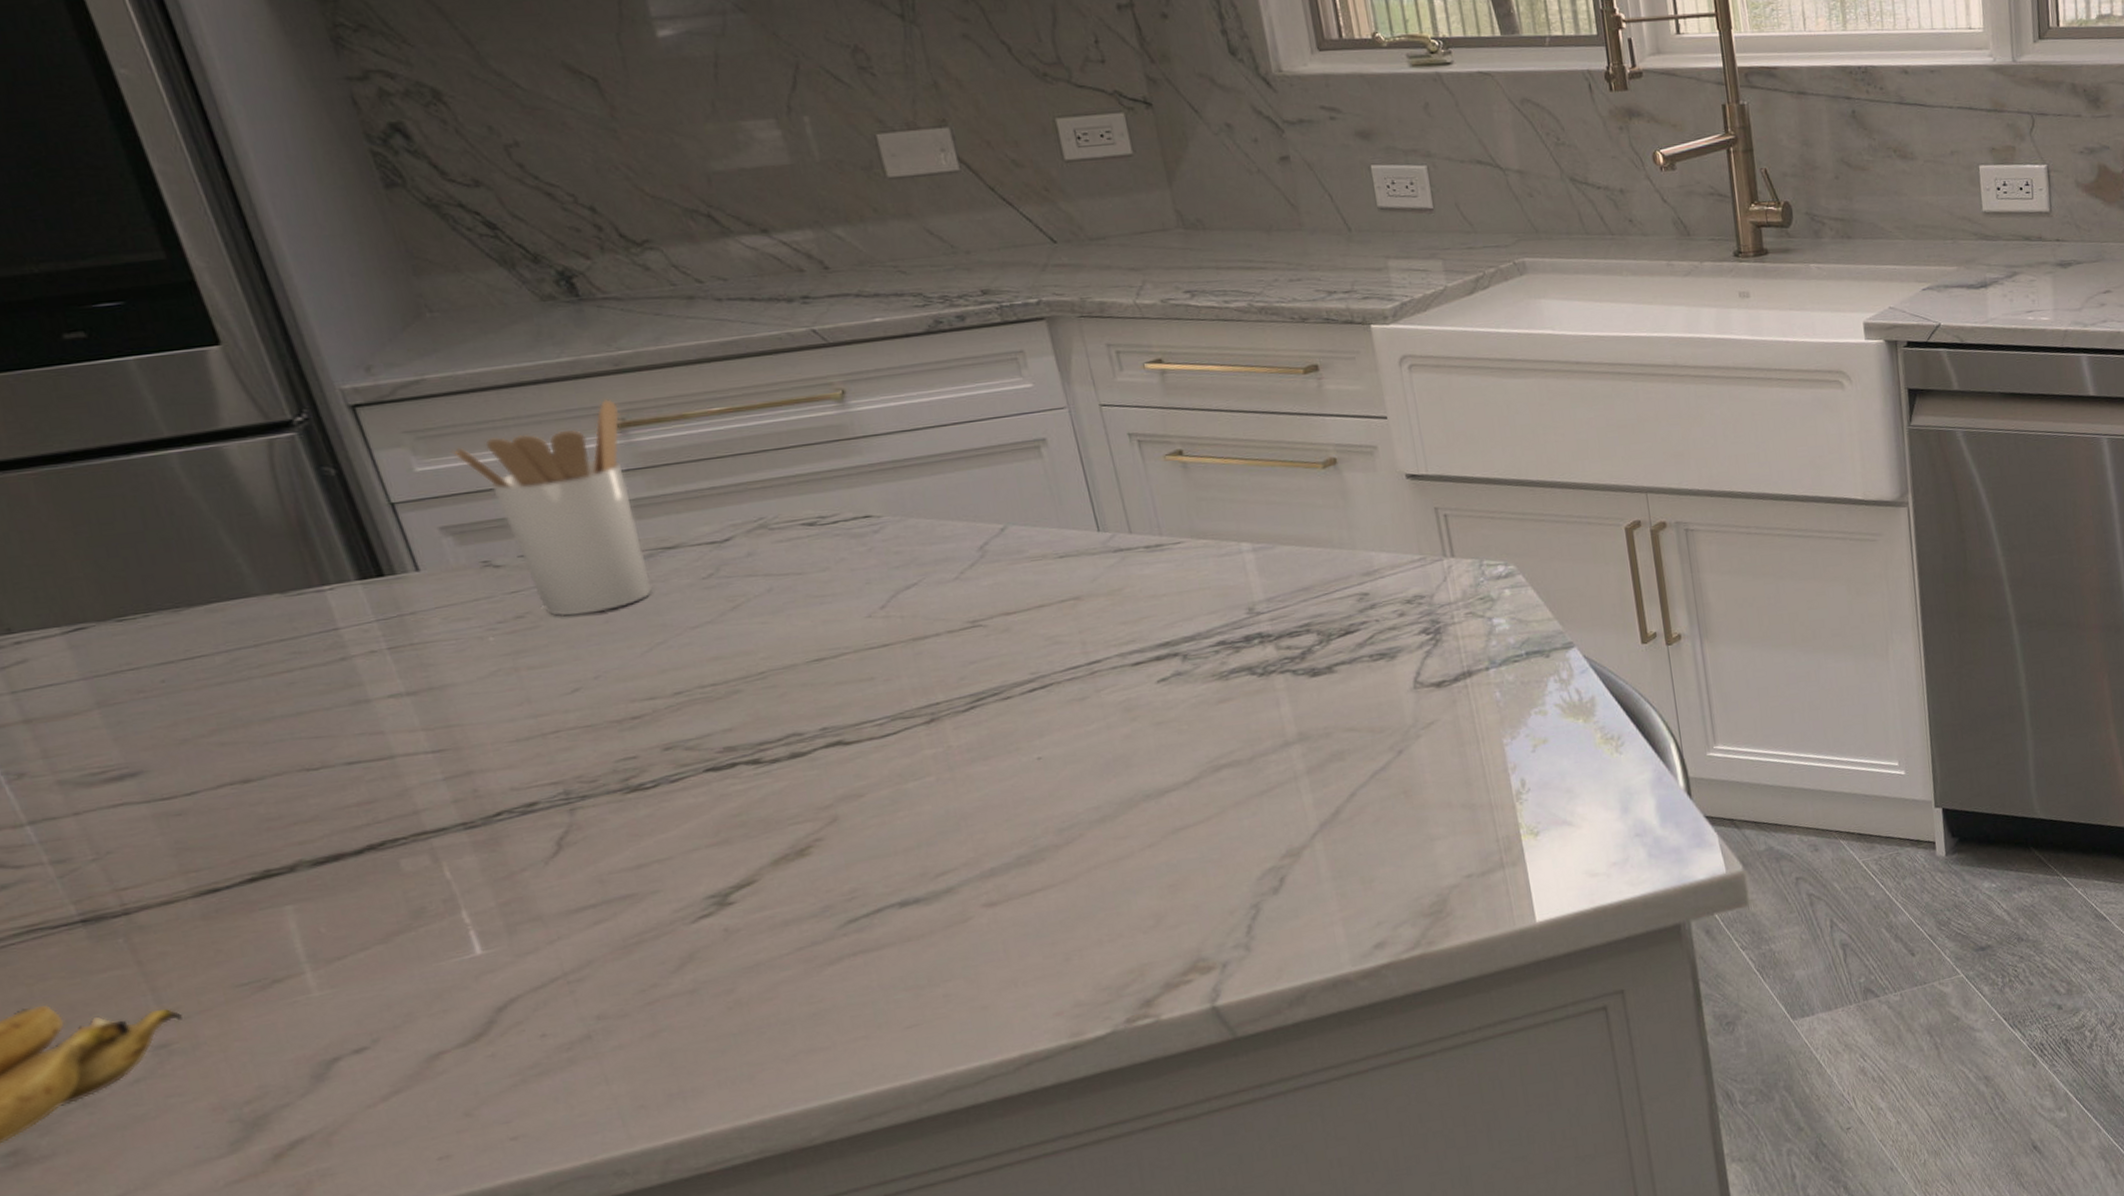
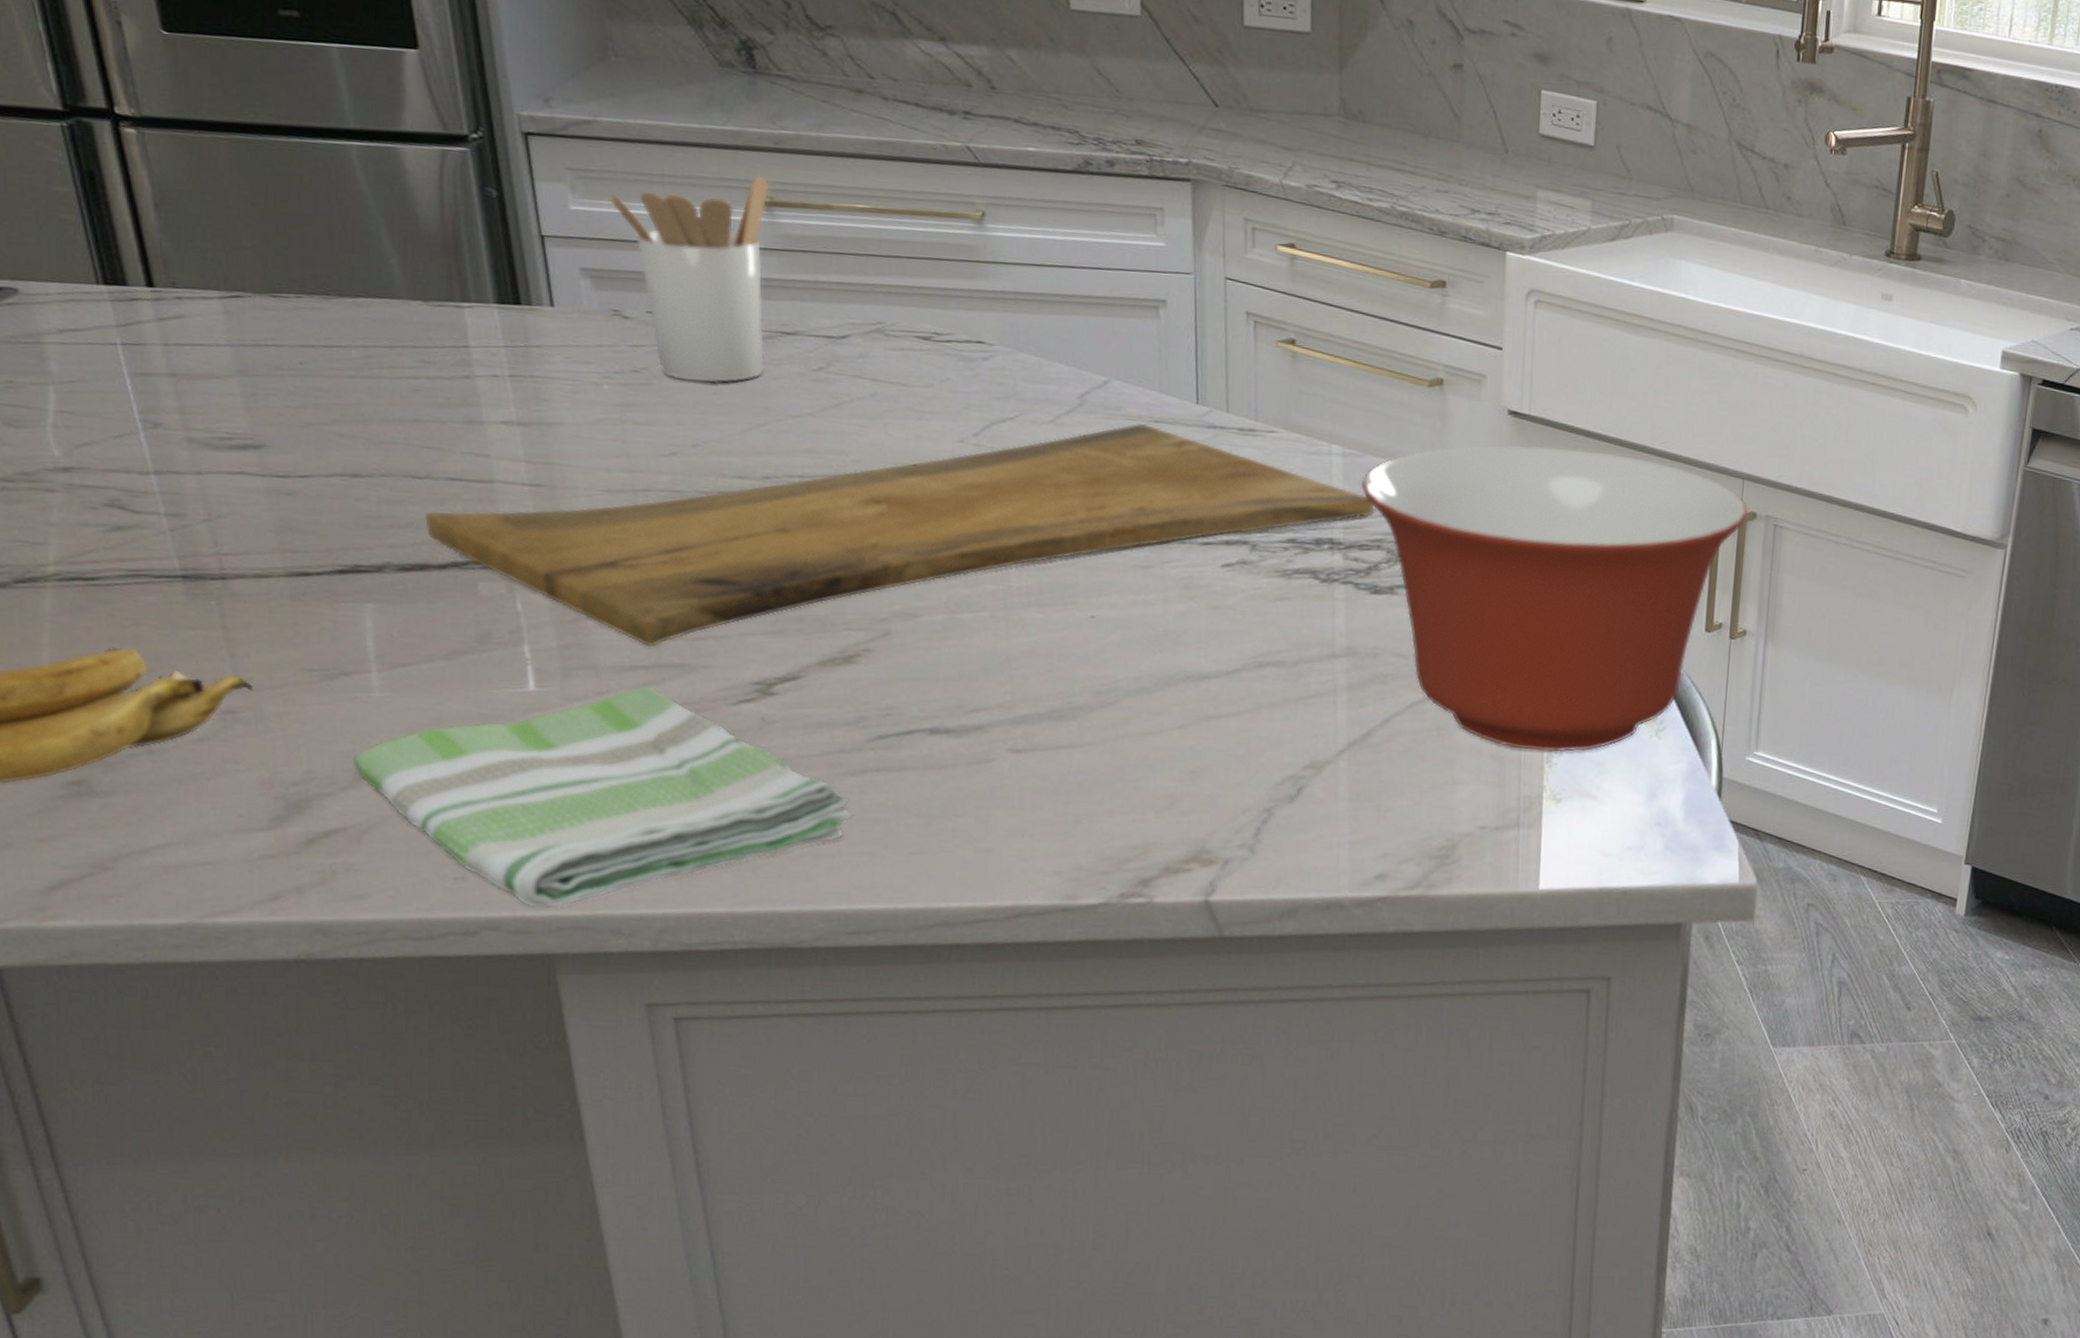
dish towel: none [304,923,839,1170] -> present [352,686,852,908]
cutting board: none [328,560,1296,886] -> present [425,423,1373,648]
mixing bowl: none [1276,493,1659,795] -> present [1360,444,1749,753]

